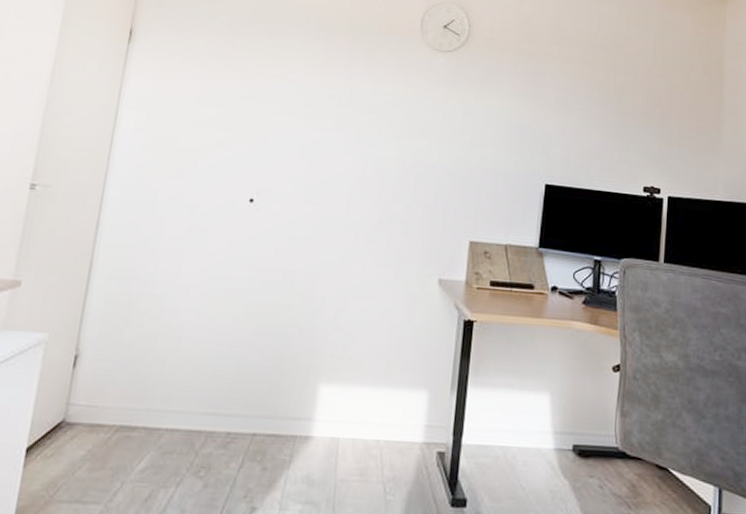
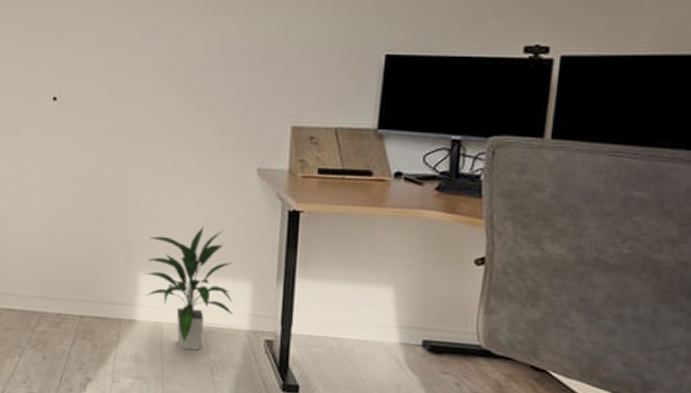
indoor plant: none [325,335,411,468] -> present [145,226,234,351]

